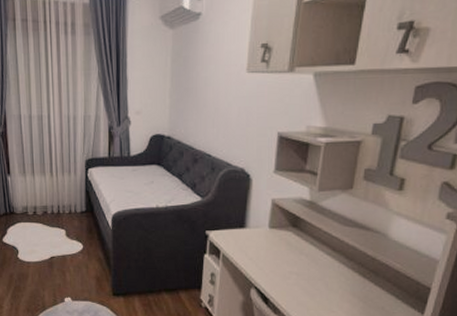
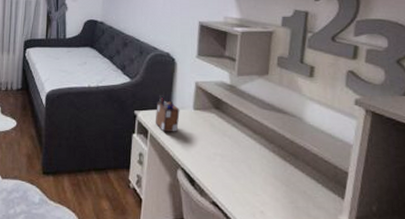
desk organizer: none [227,213,254,253] -> present [155,94,180,133]

